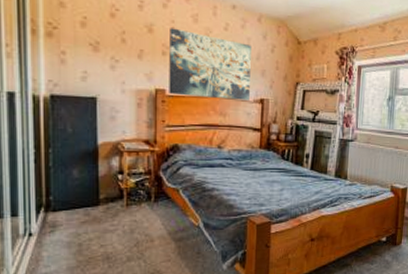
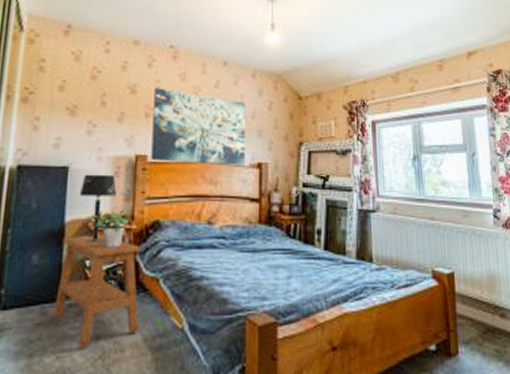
side table: none [94,155,164,239] -> present [52,235,139,348]
table lamp: none [108,104,140,161] -> present [79,174,117,242]
potted plant: none [120,134,152,165] -> present [91,209,129,248]

